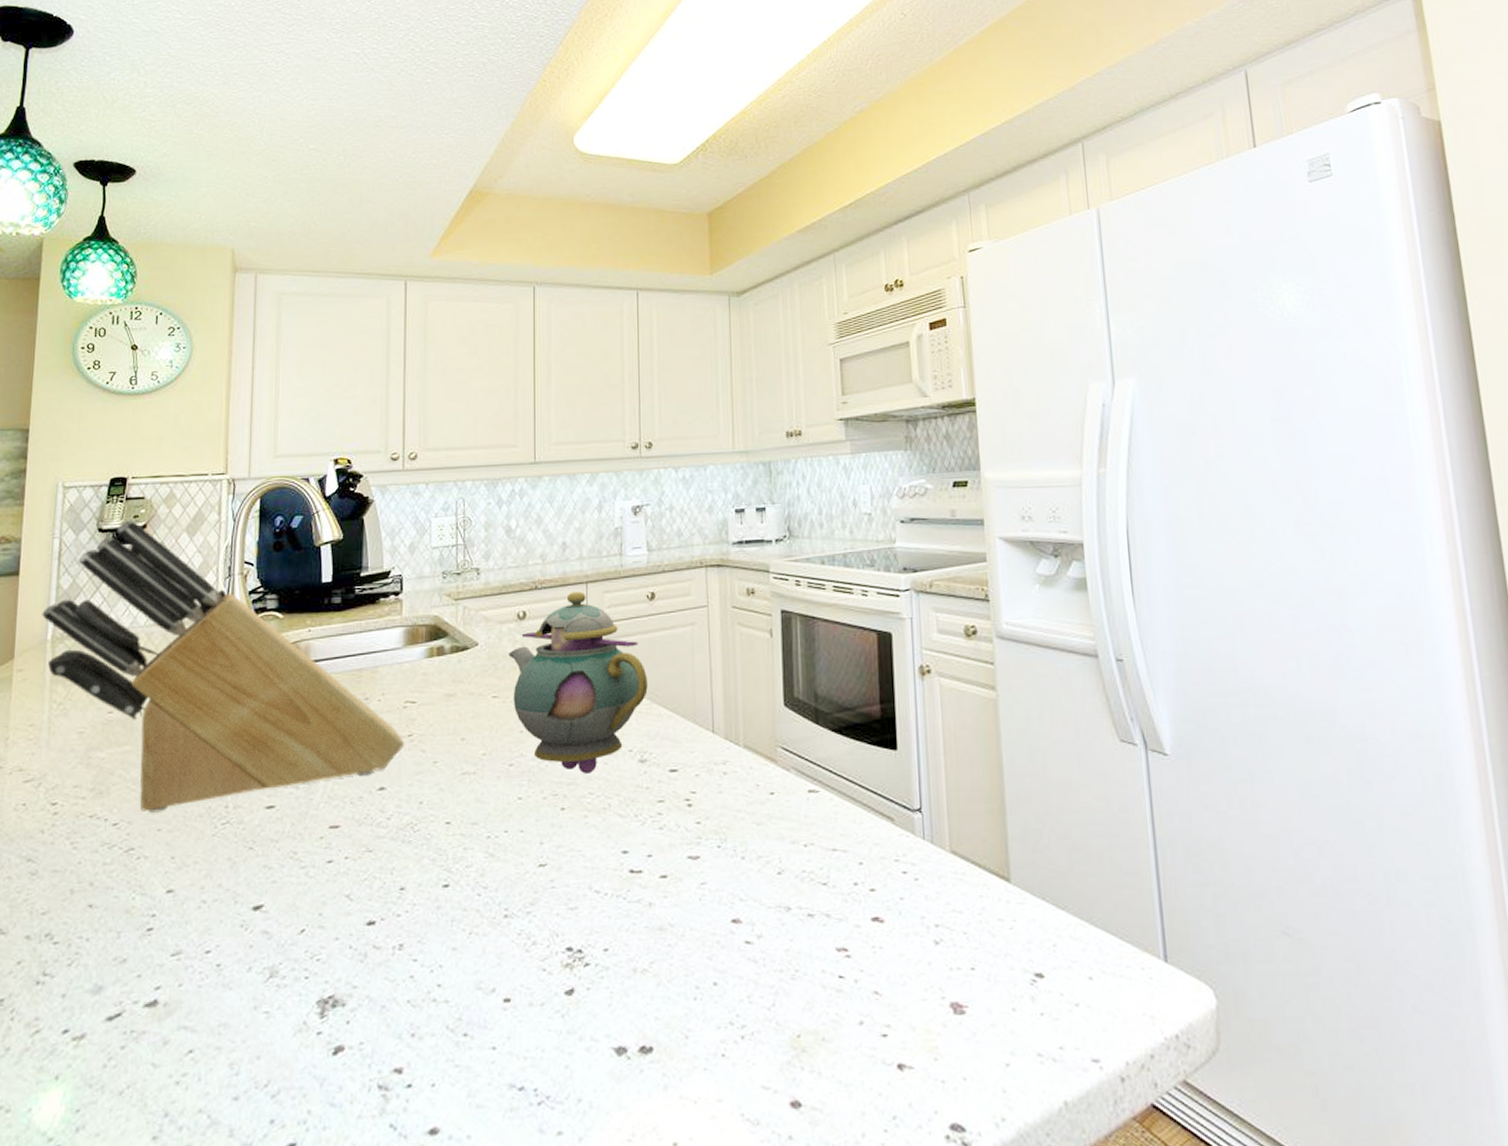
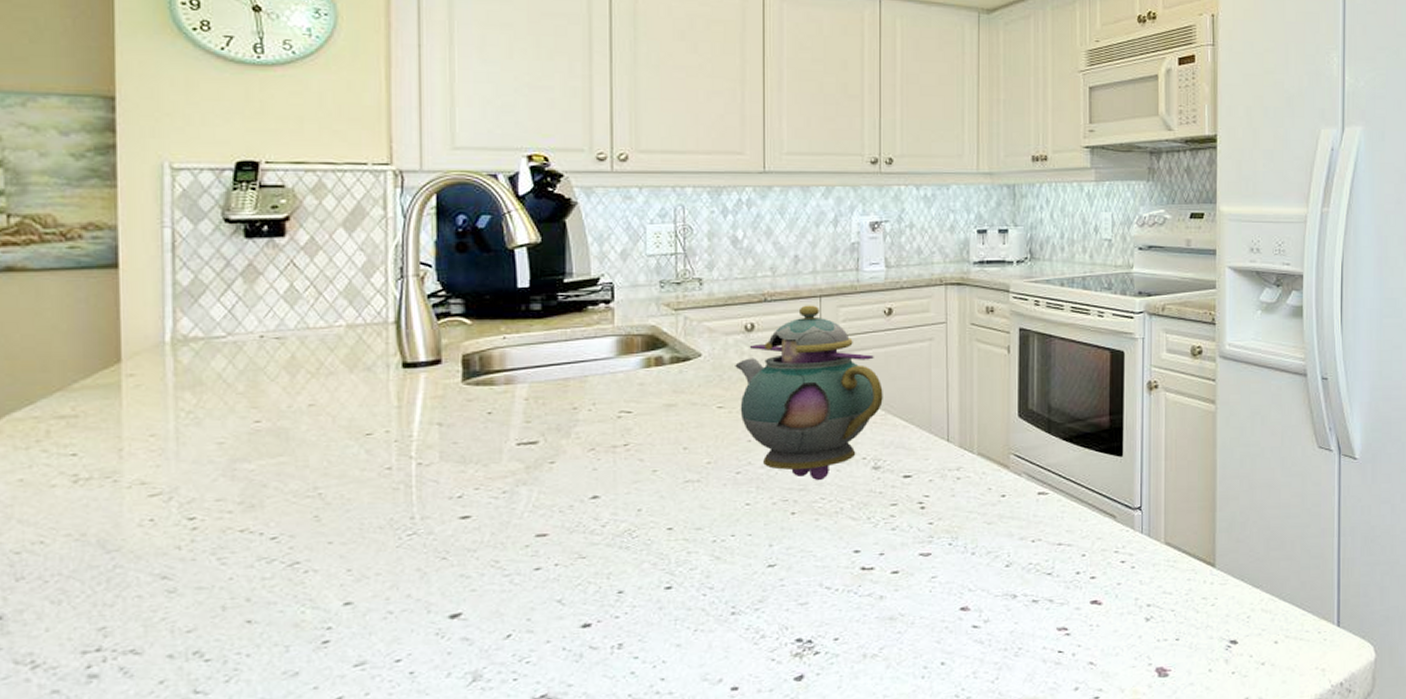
knife block: present [42,520,404,813] -> none [155,211,619,526]

